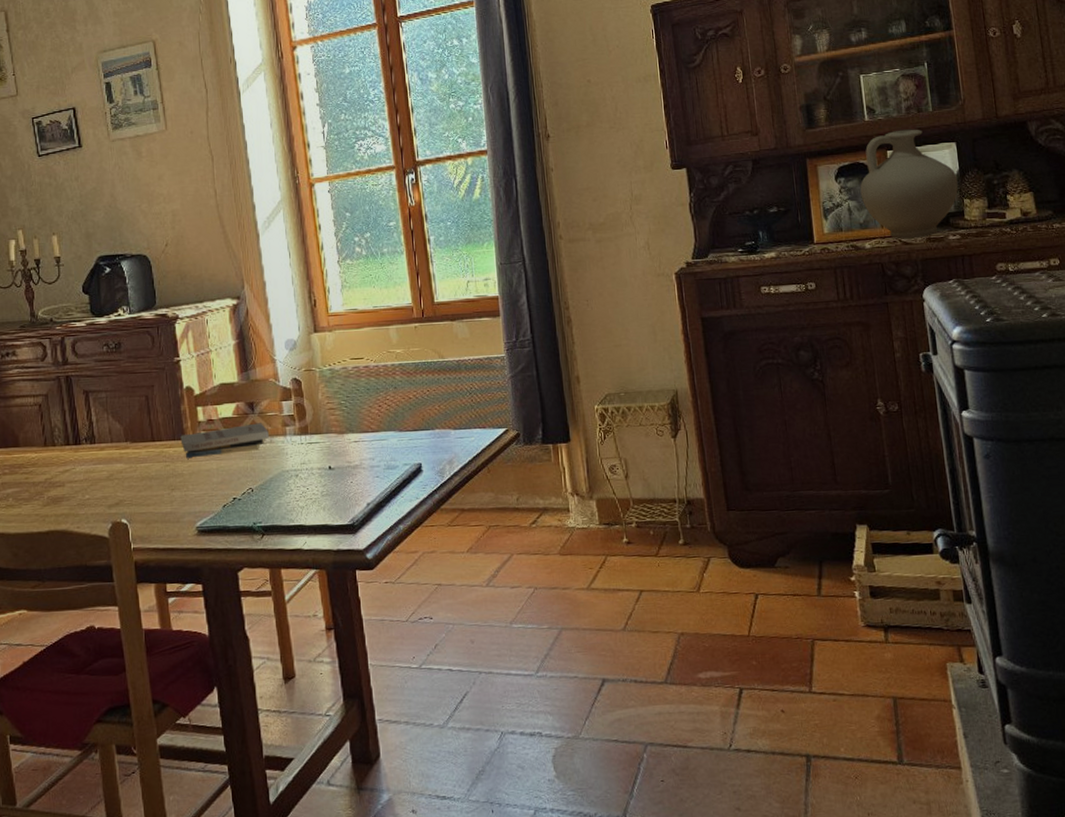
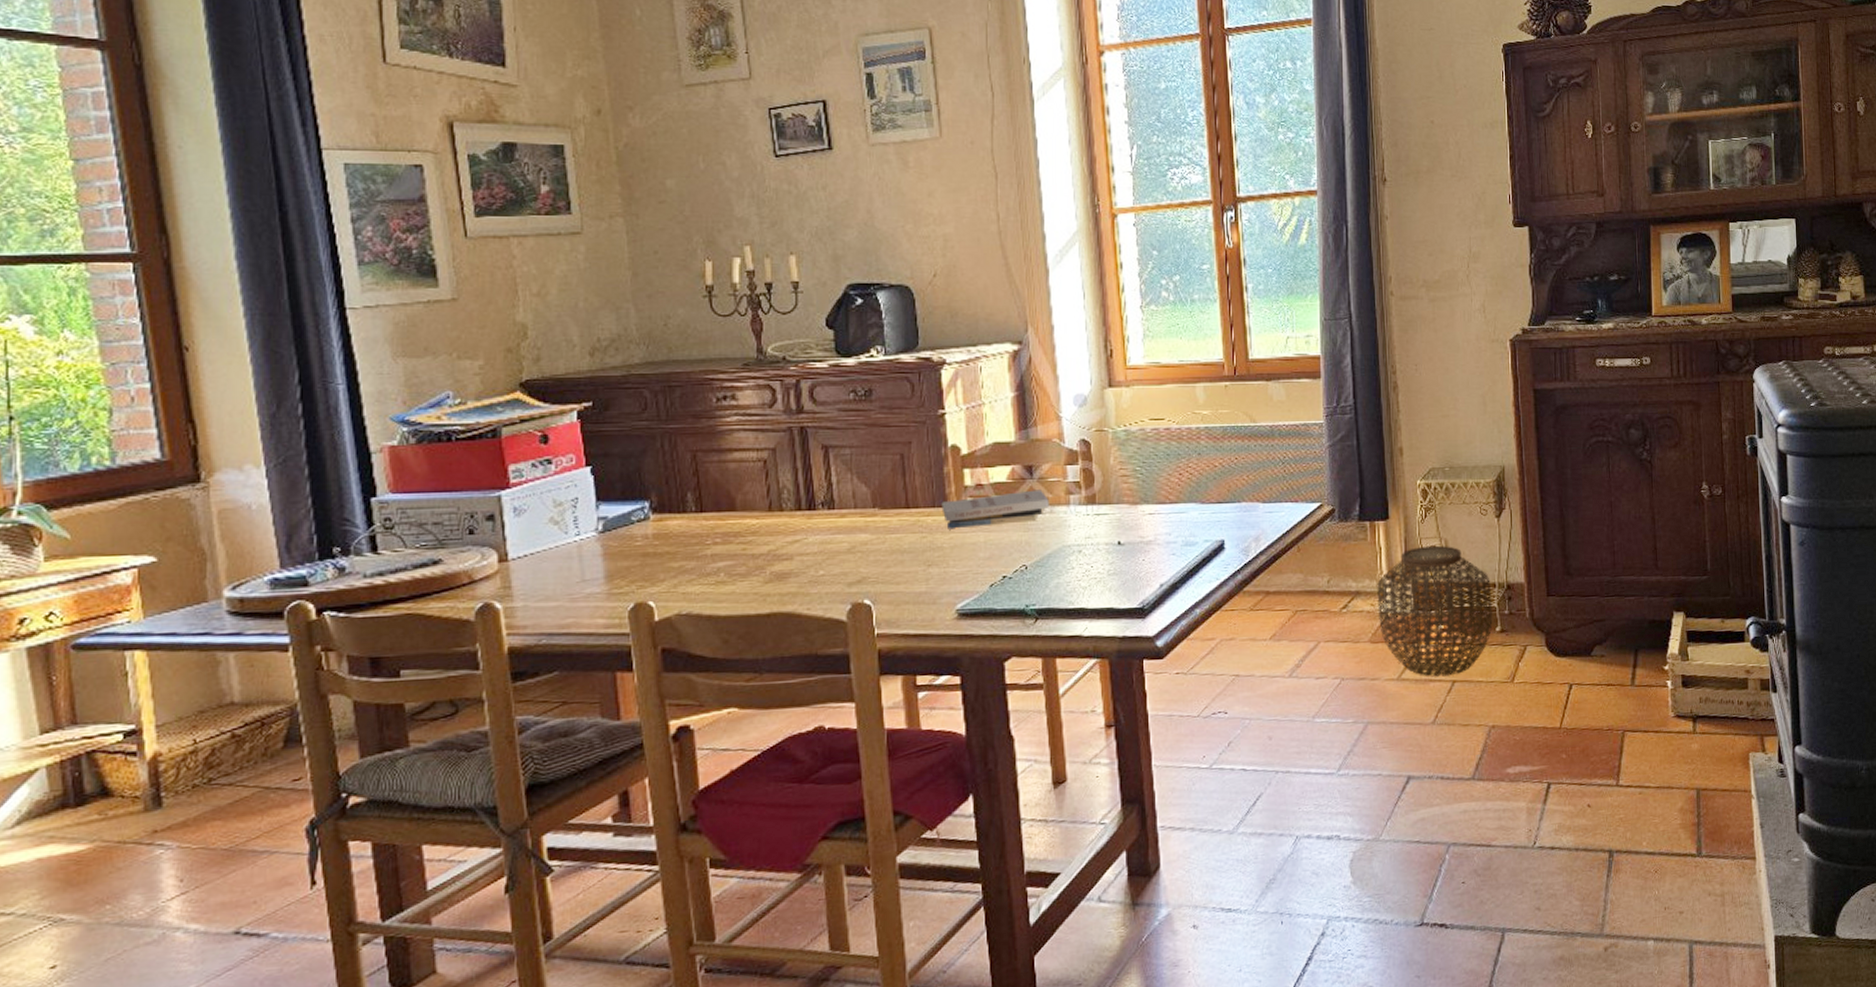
woven basket: none [563,464,676,587] -> present [1377,545,1493,677]
ceramic jug: present [860,129,959,239] -> none [1700,201,1795,317]

